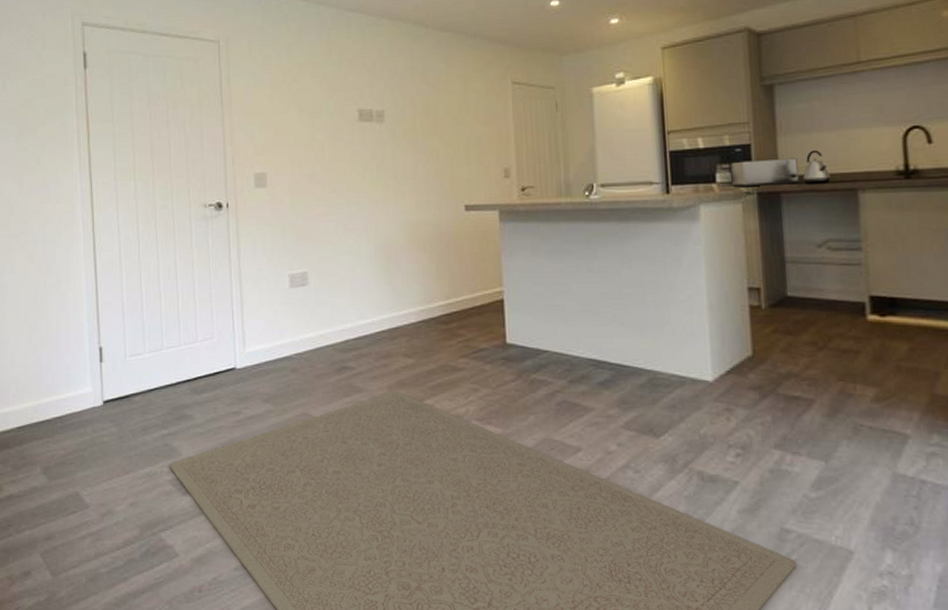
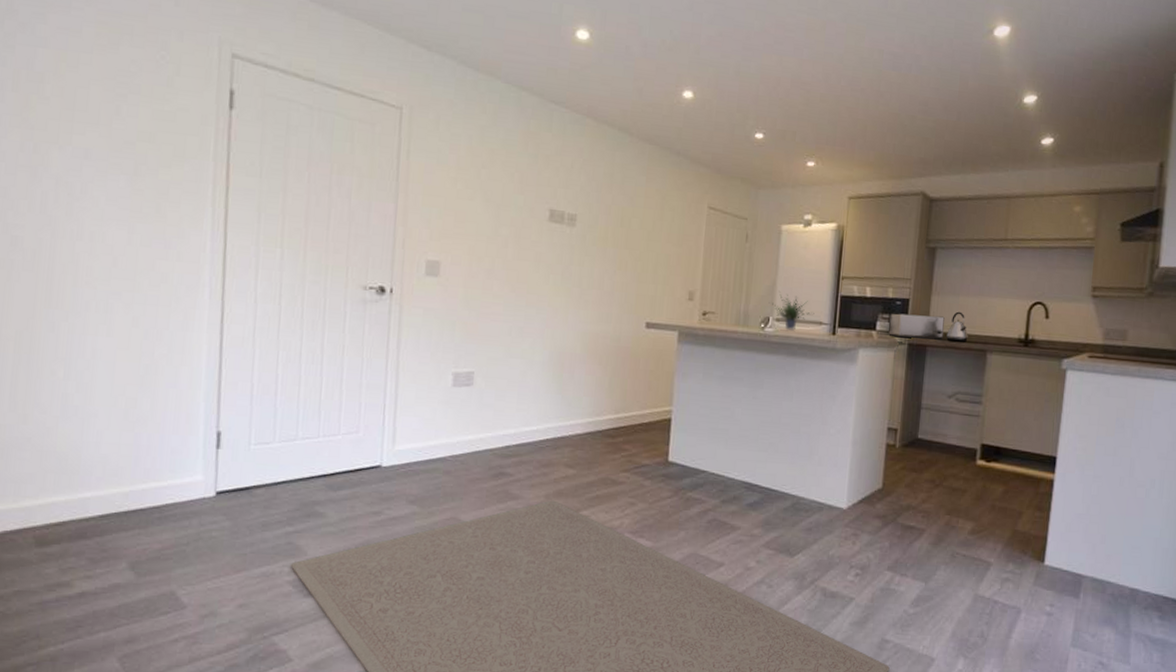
potted plant: none [590,155,642,195] -> present [768,290,815,331]

